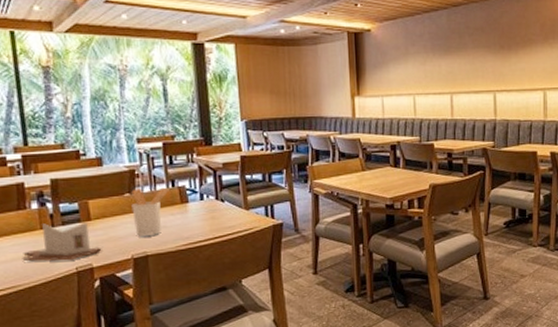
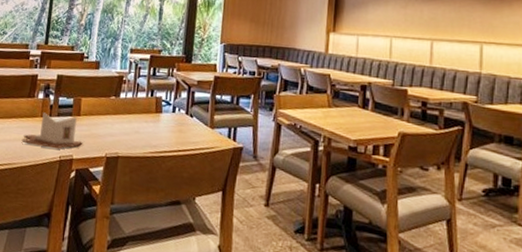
utensil holder: present [131,187,169,236] -> none [113,92,148,139]

